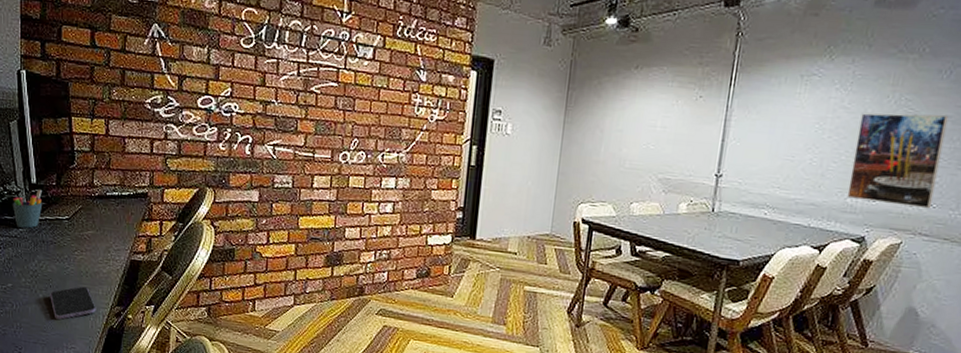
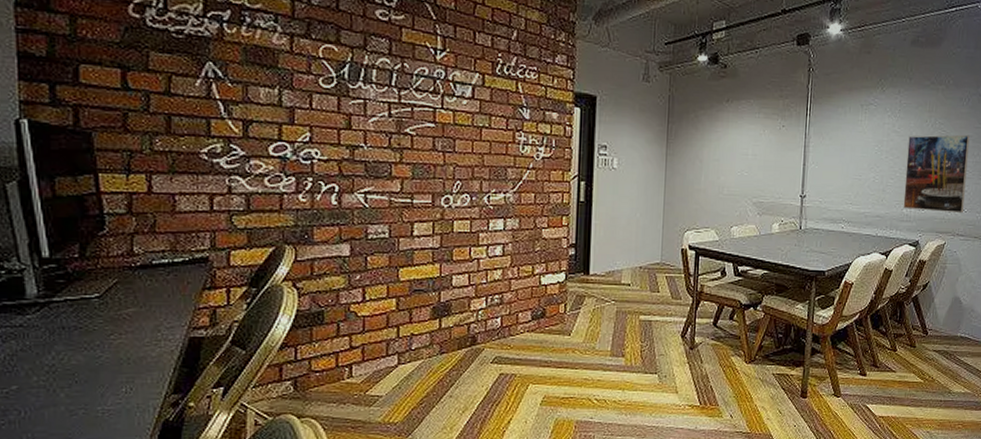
pen holder: present [13,190,43,229] -> none [15,265,61,314]
smartphone: present [50,286,96,320] -> none [76,376,144,421]

